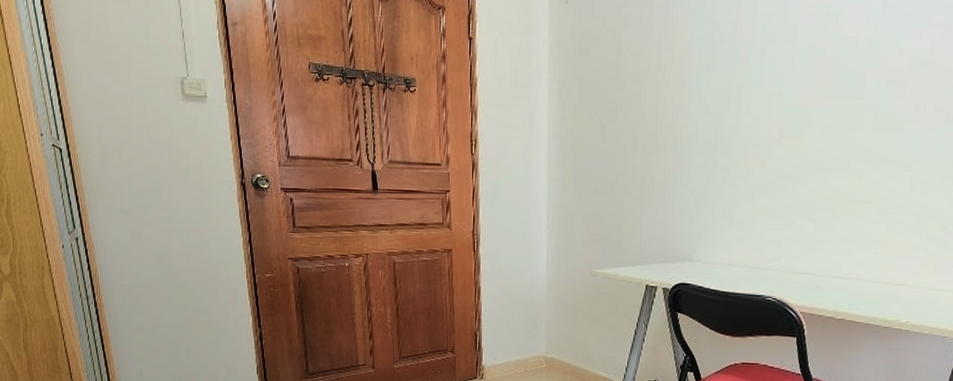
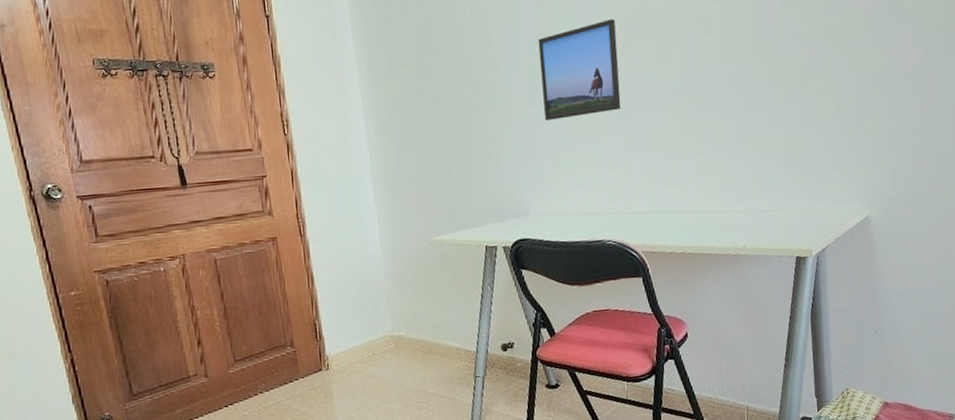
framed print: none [724,75,812,171] -> present [538,19,621,120]

